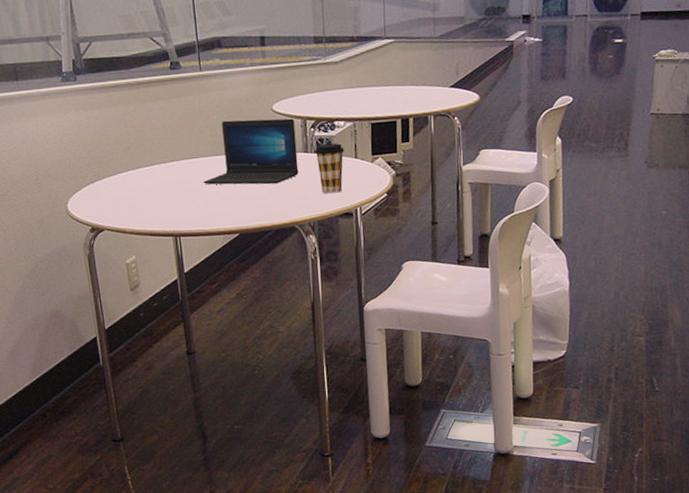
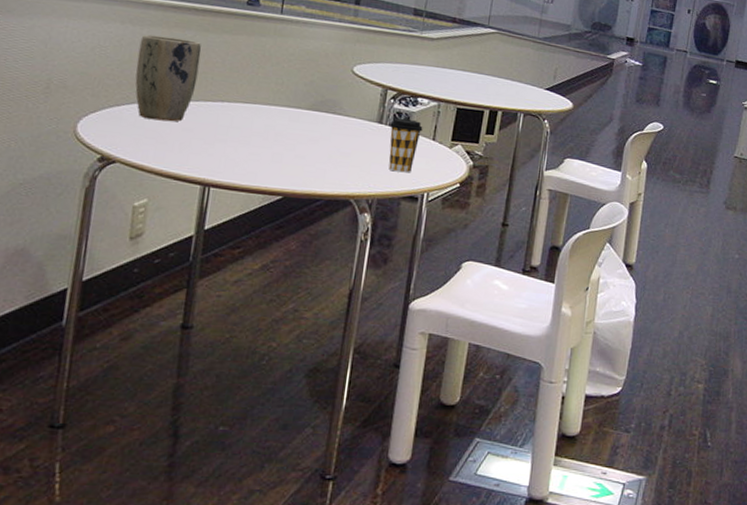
plant pot: none [94,112,148,189] -> present [135,34,202,122]
laptop: present [203,118,299,185] -> none [253,70,375,150]

